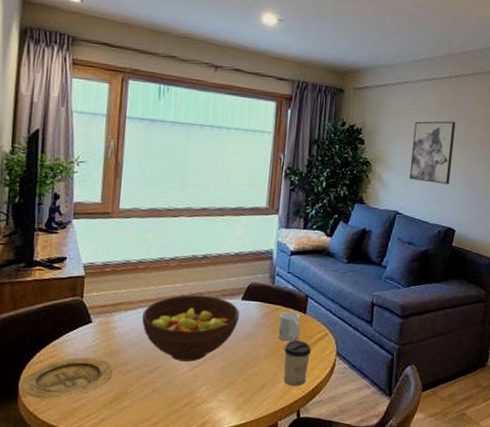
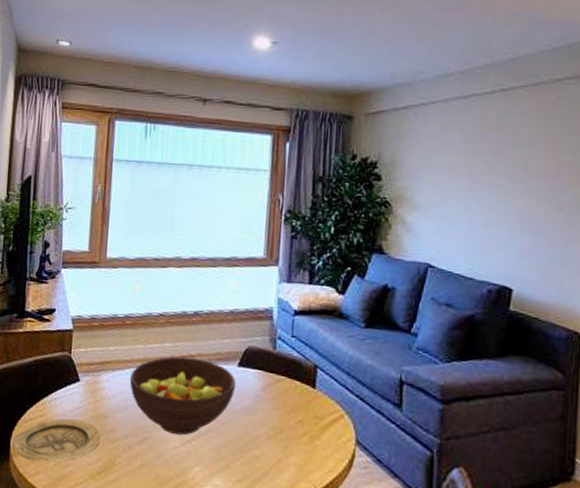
mug: present [278,311,301,342] -> none [282,383,309,422]
cup: present [283,340,312,387] -> none [289,420,324,479]
wall art: present [409,121,456,185] -> none [443,147,505,229]

